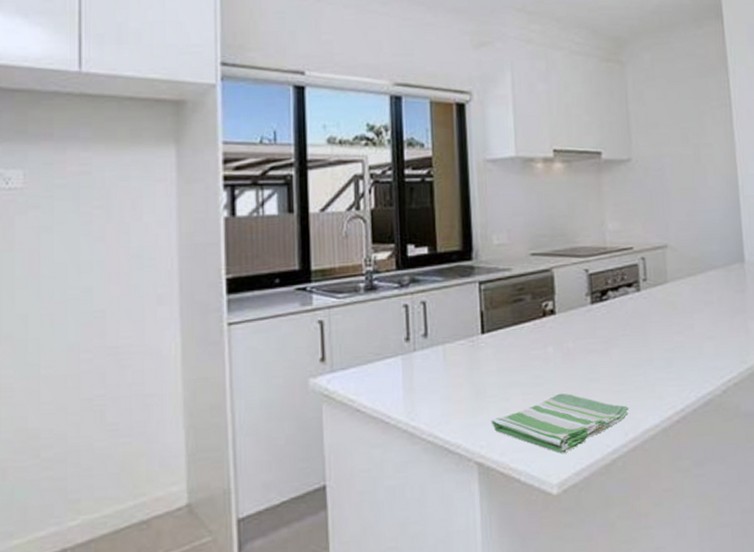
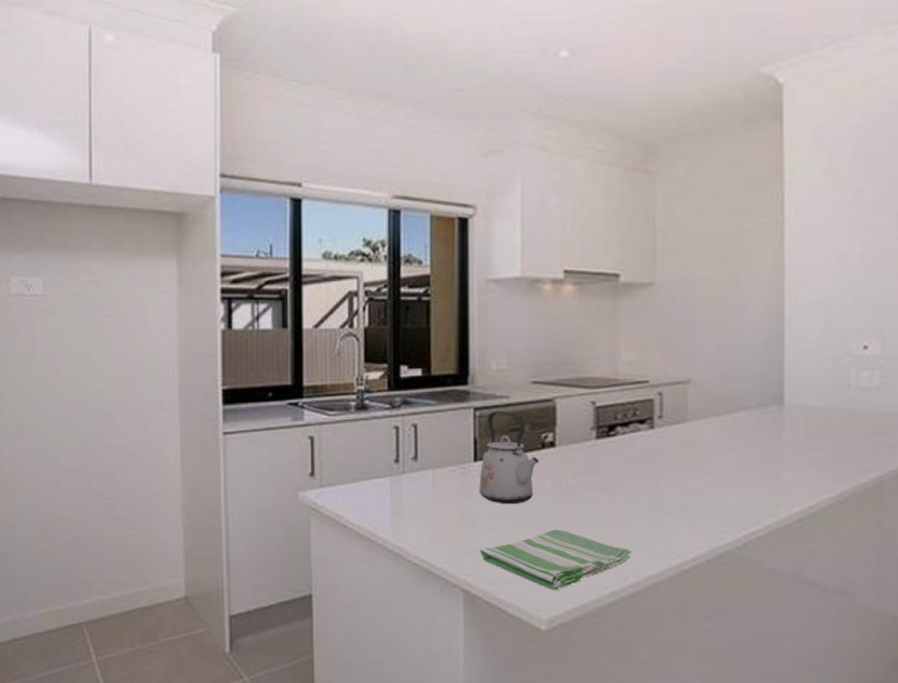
kettle: none [487,283,542,374] -> present [479,411,540,505]

